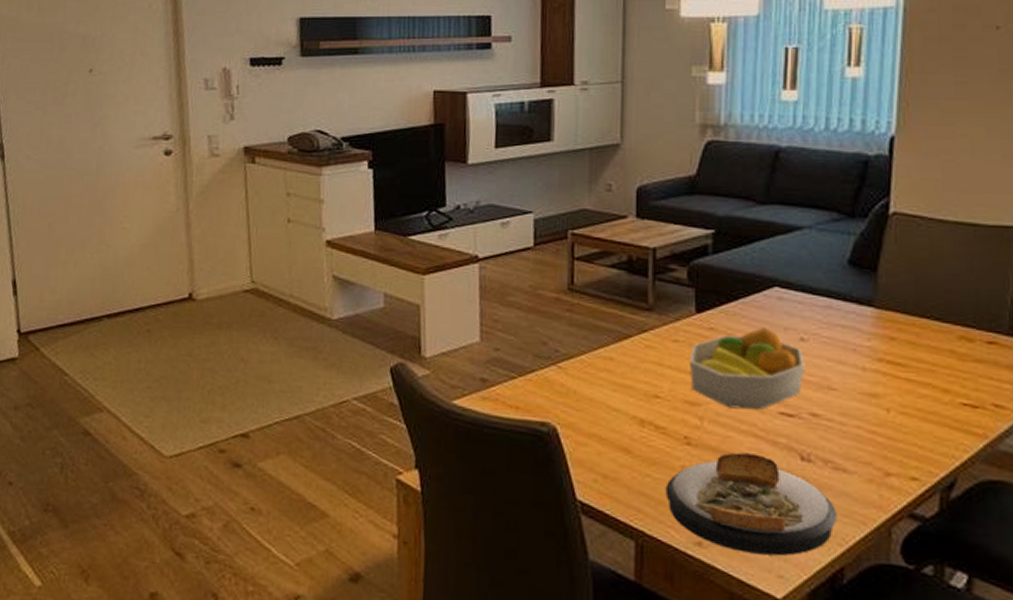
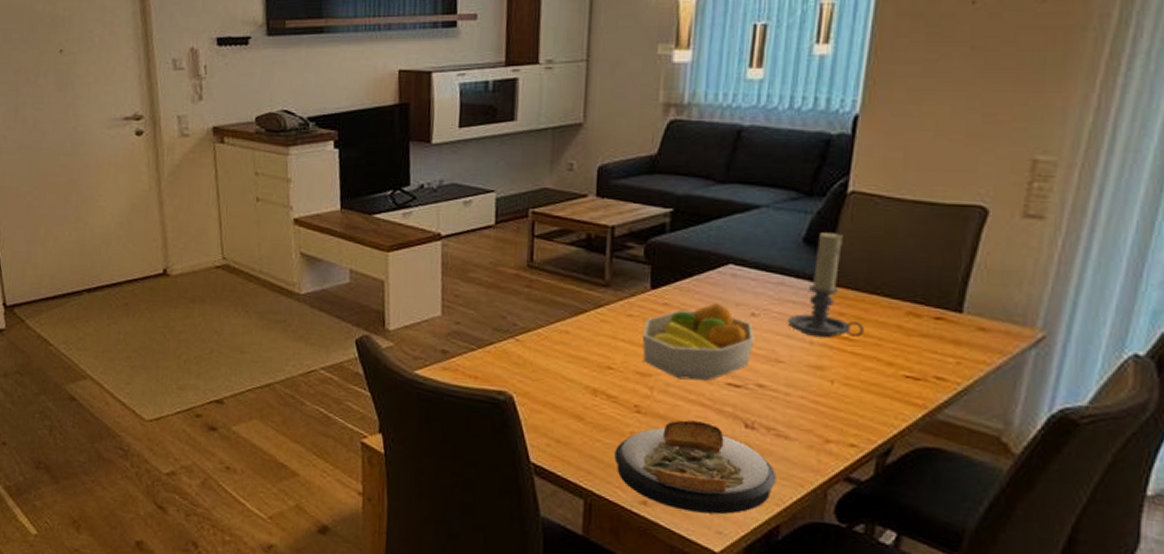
candle holder: none [838,253,916,364] -> present [787,231,864,338]

